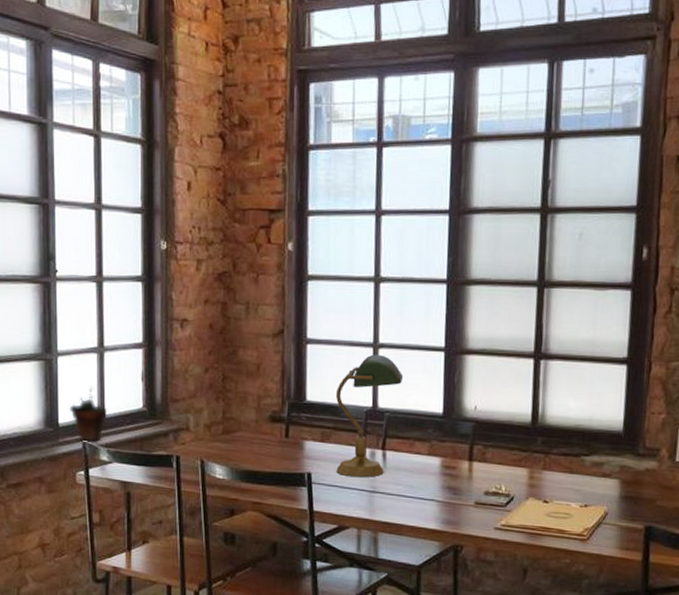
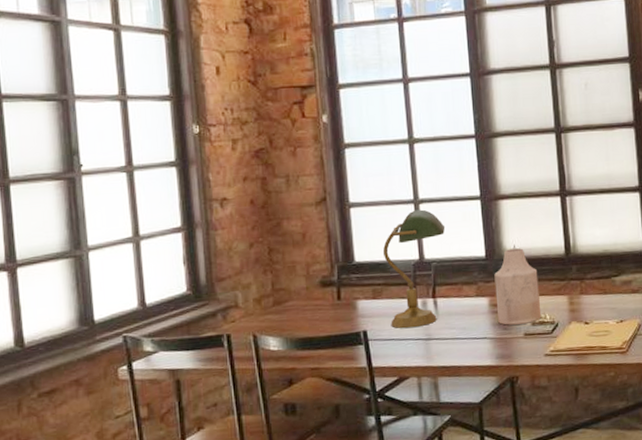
succulent plant: present [69,385,107,442] -> none [105,276,148,336]
vase: none [448,409,498,493] -> present [494,248,542,326]

